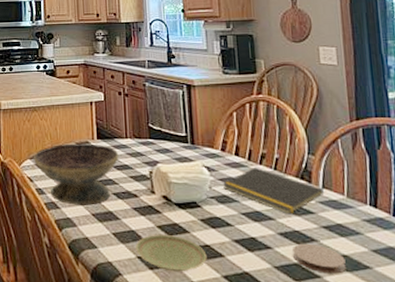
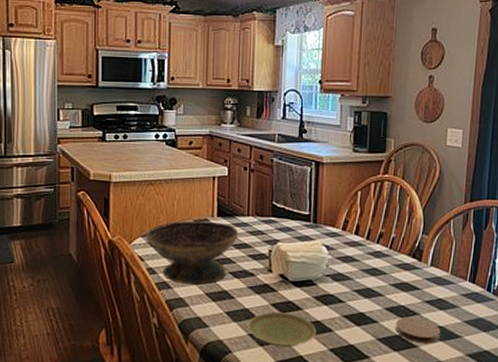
notepad: present [222,167,325,215] -> none [339,246,432,291]

